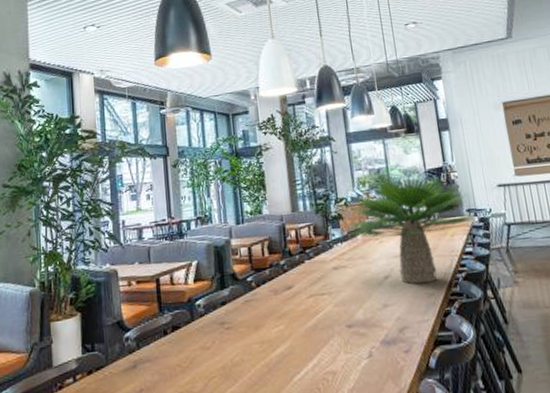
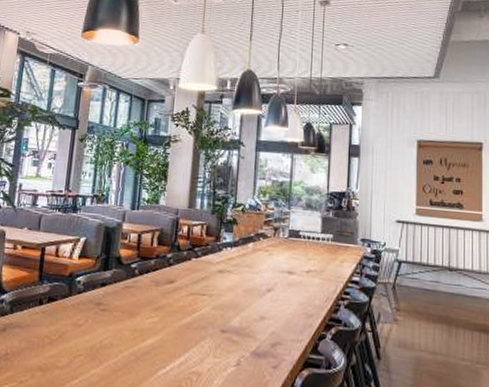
potted plant: present [349,174,478,284] -> none [242,187,371,304]

